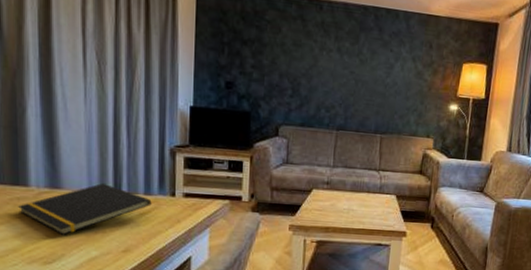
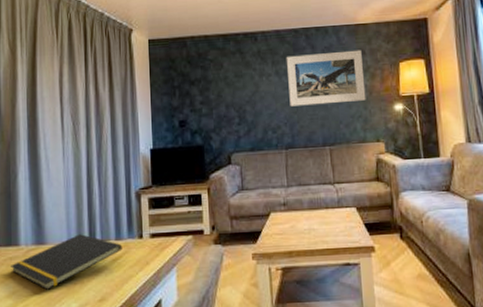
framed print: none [347,33,429,95] -> present [286,50,366,107]

